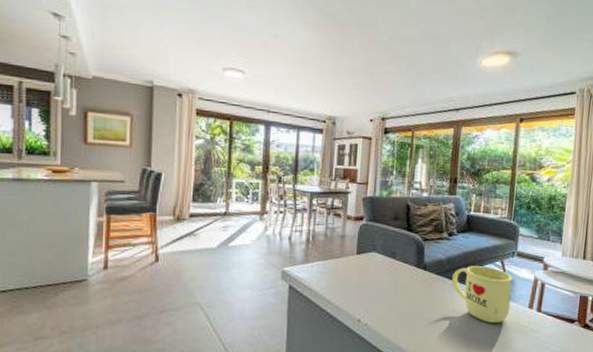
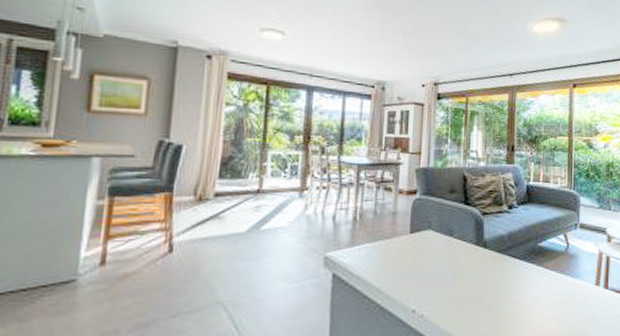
mug: present [452,266,513,323] -> none [515,241,578,305]

